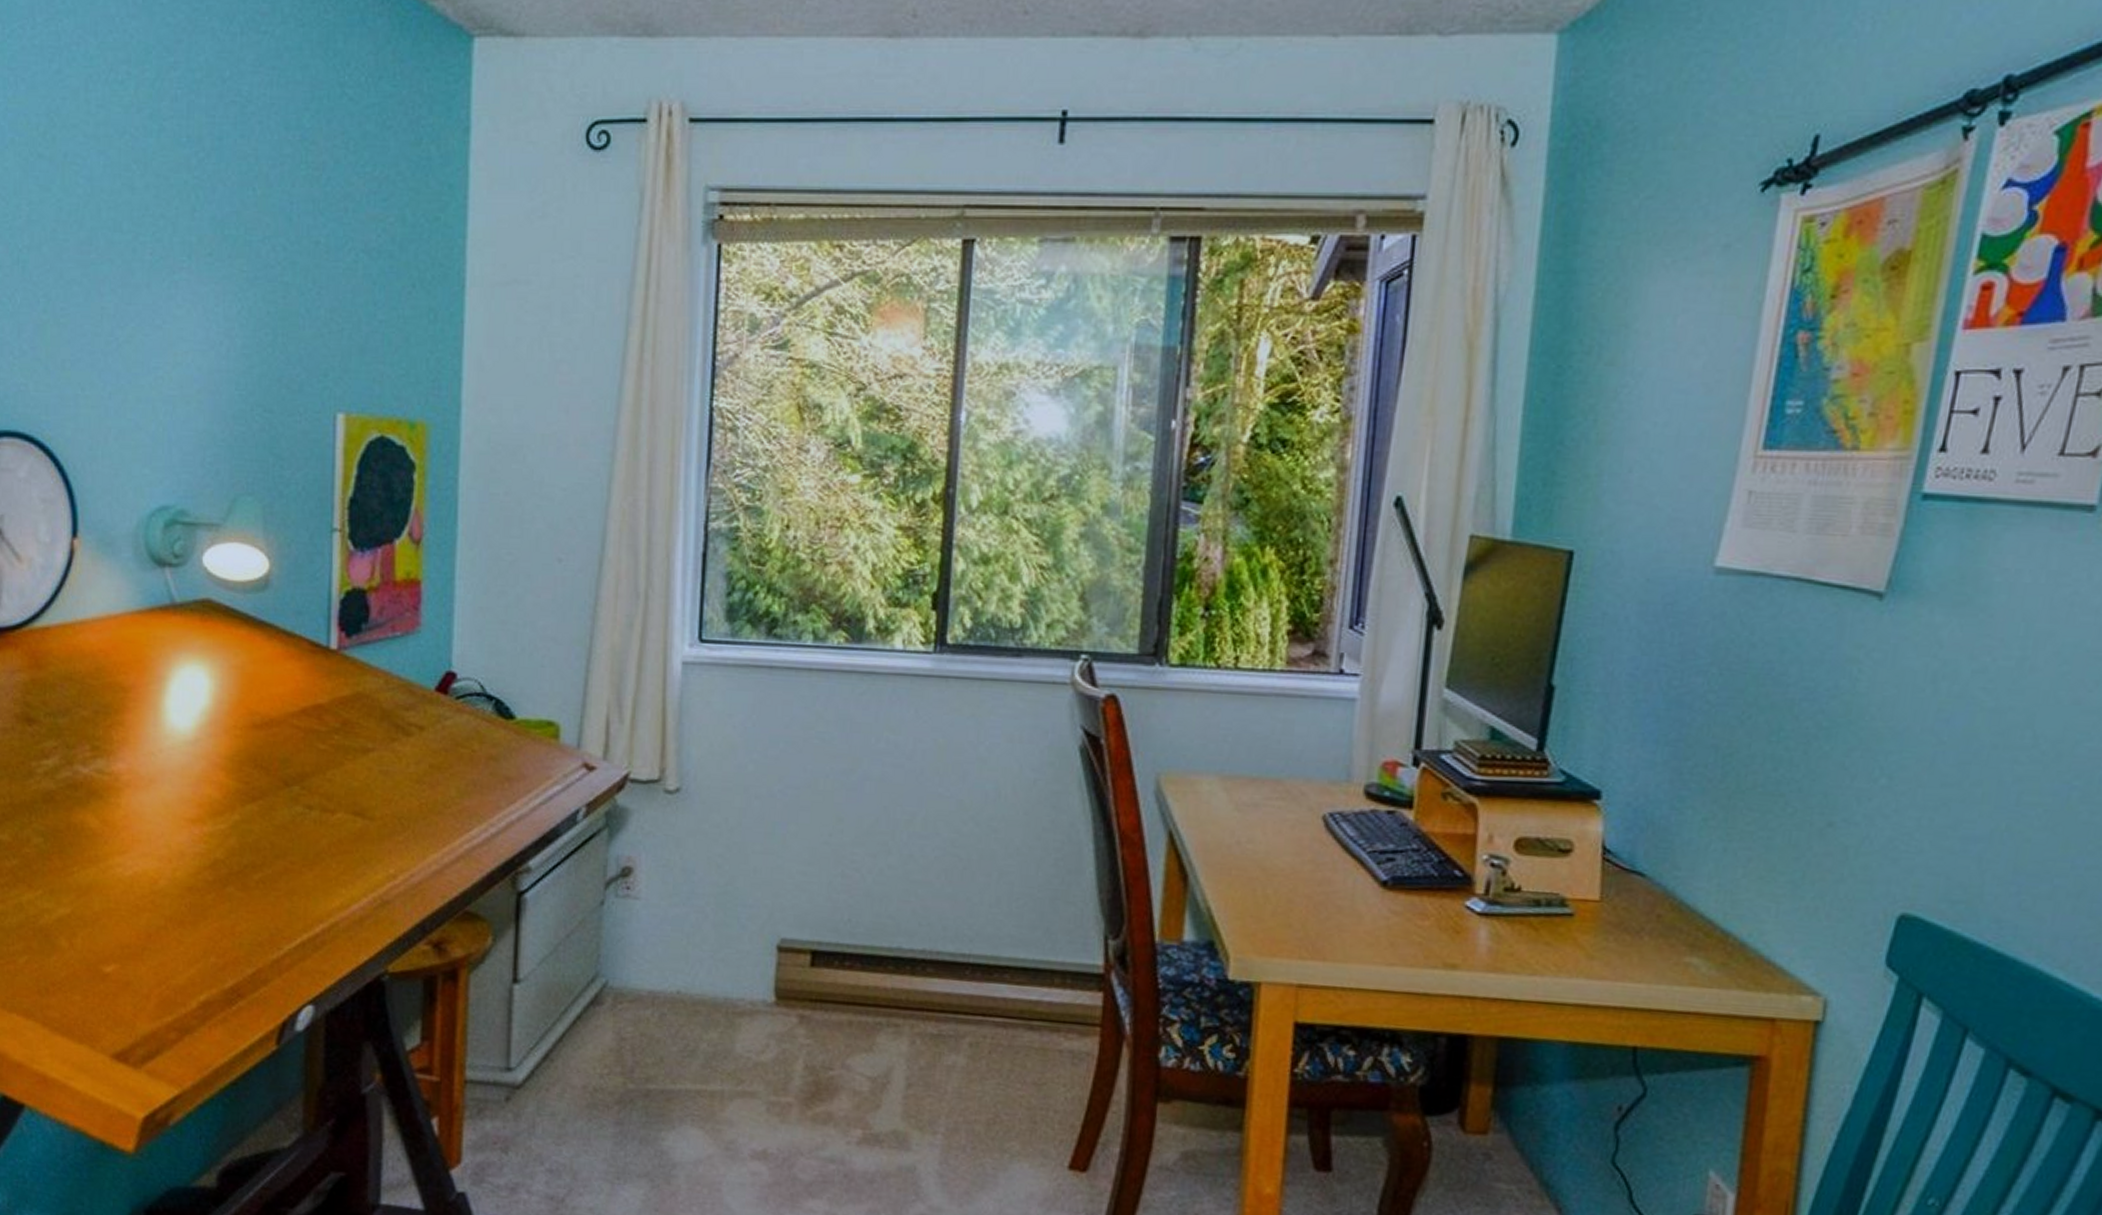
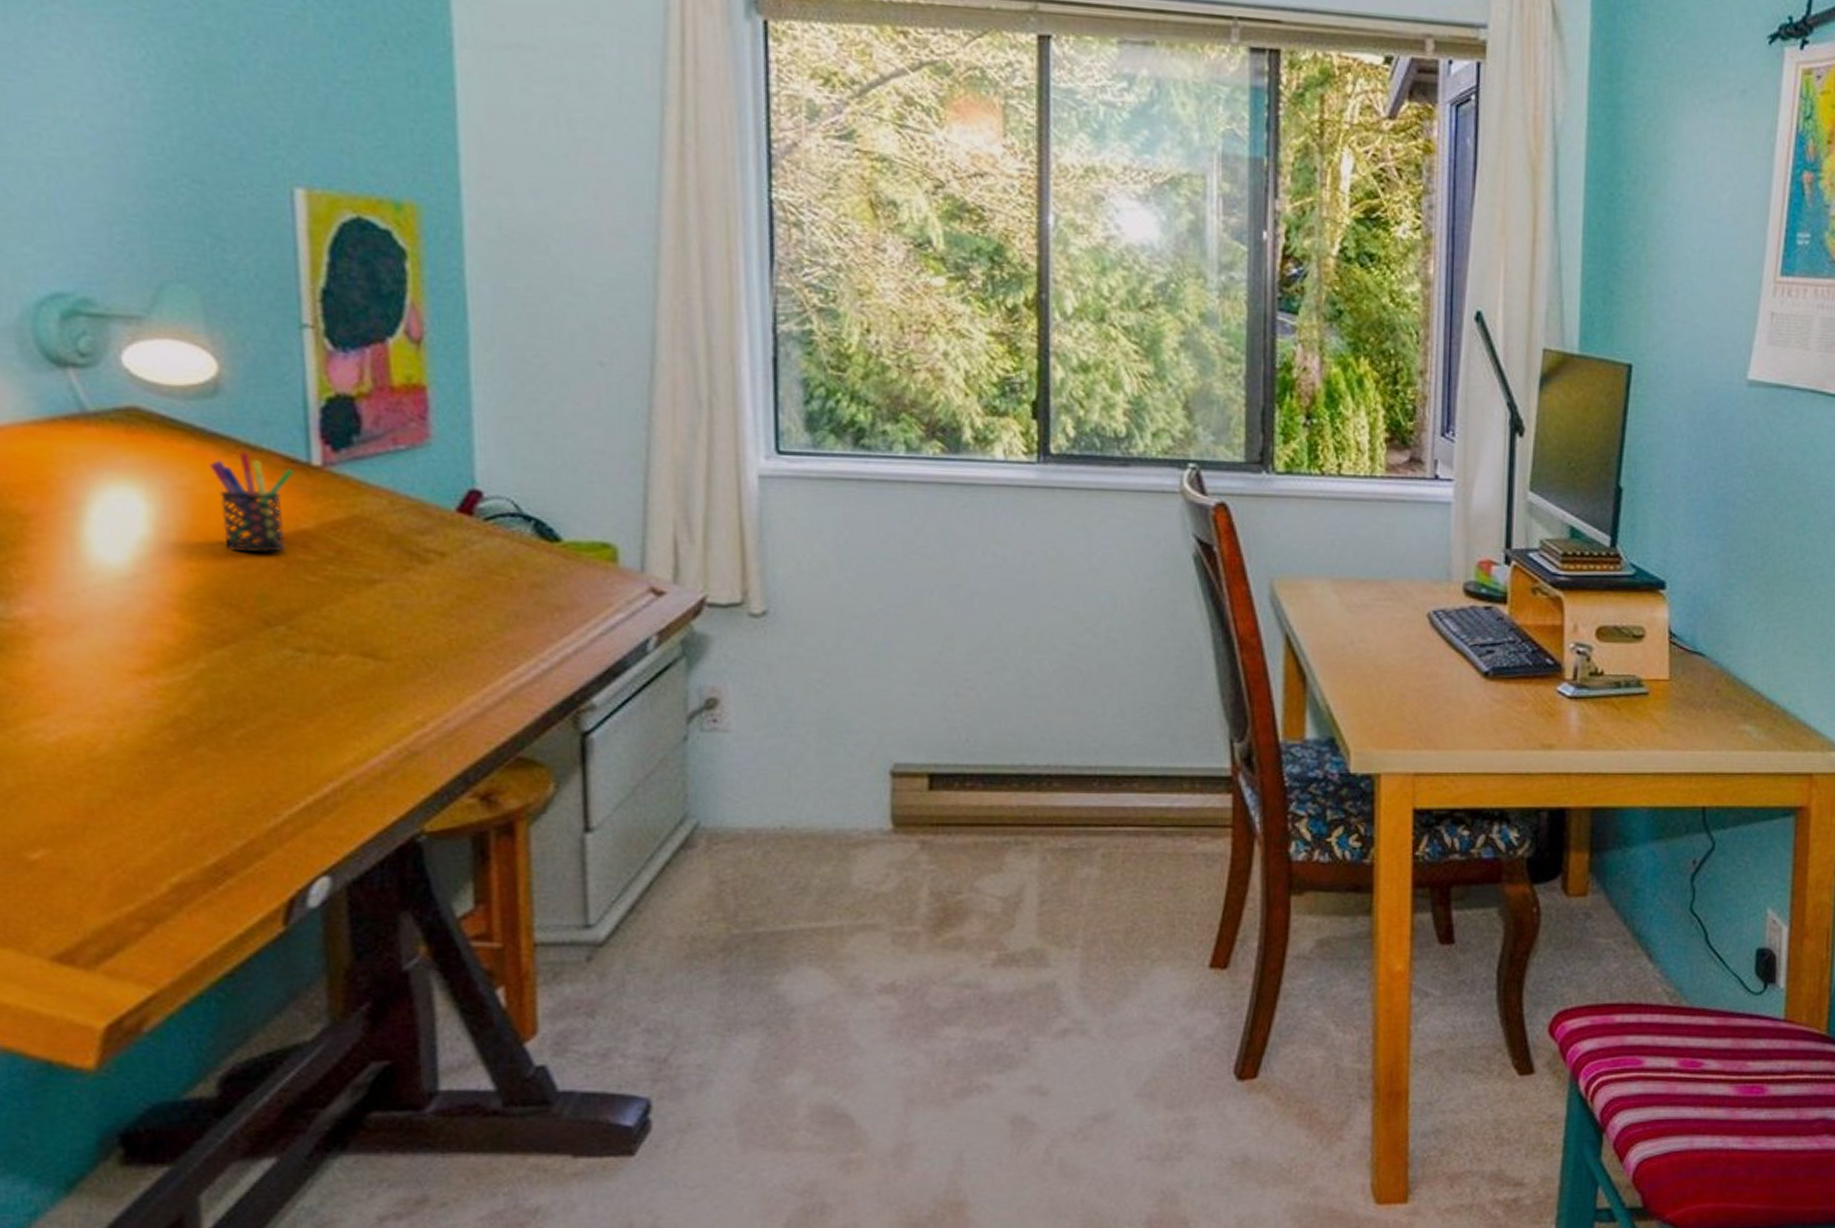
pen holder: none [256,637,317,723] -> present [209,451,294,553]

